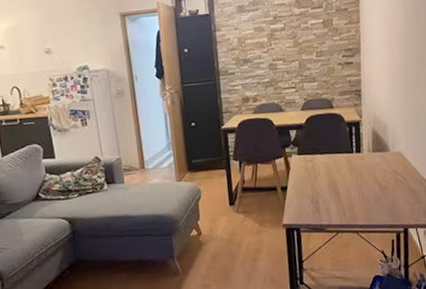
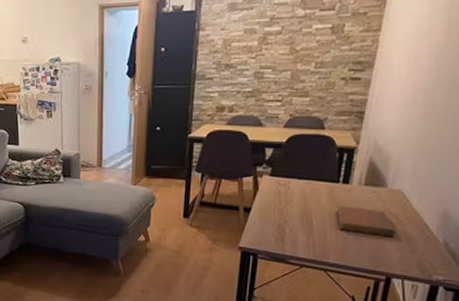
notebook: none [355,171,404,195] -> present [336,205,396,238]

